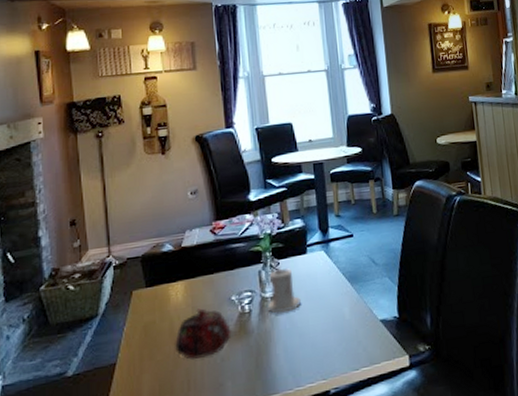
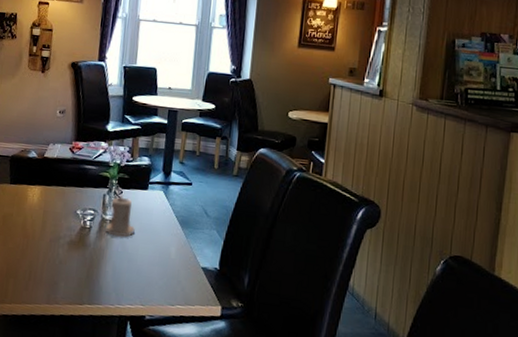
teapot: present [174,308,232,360] -> none [23,213,72,256]

